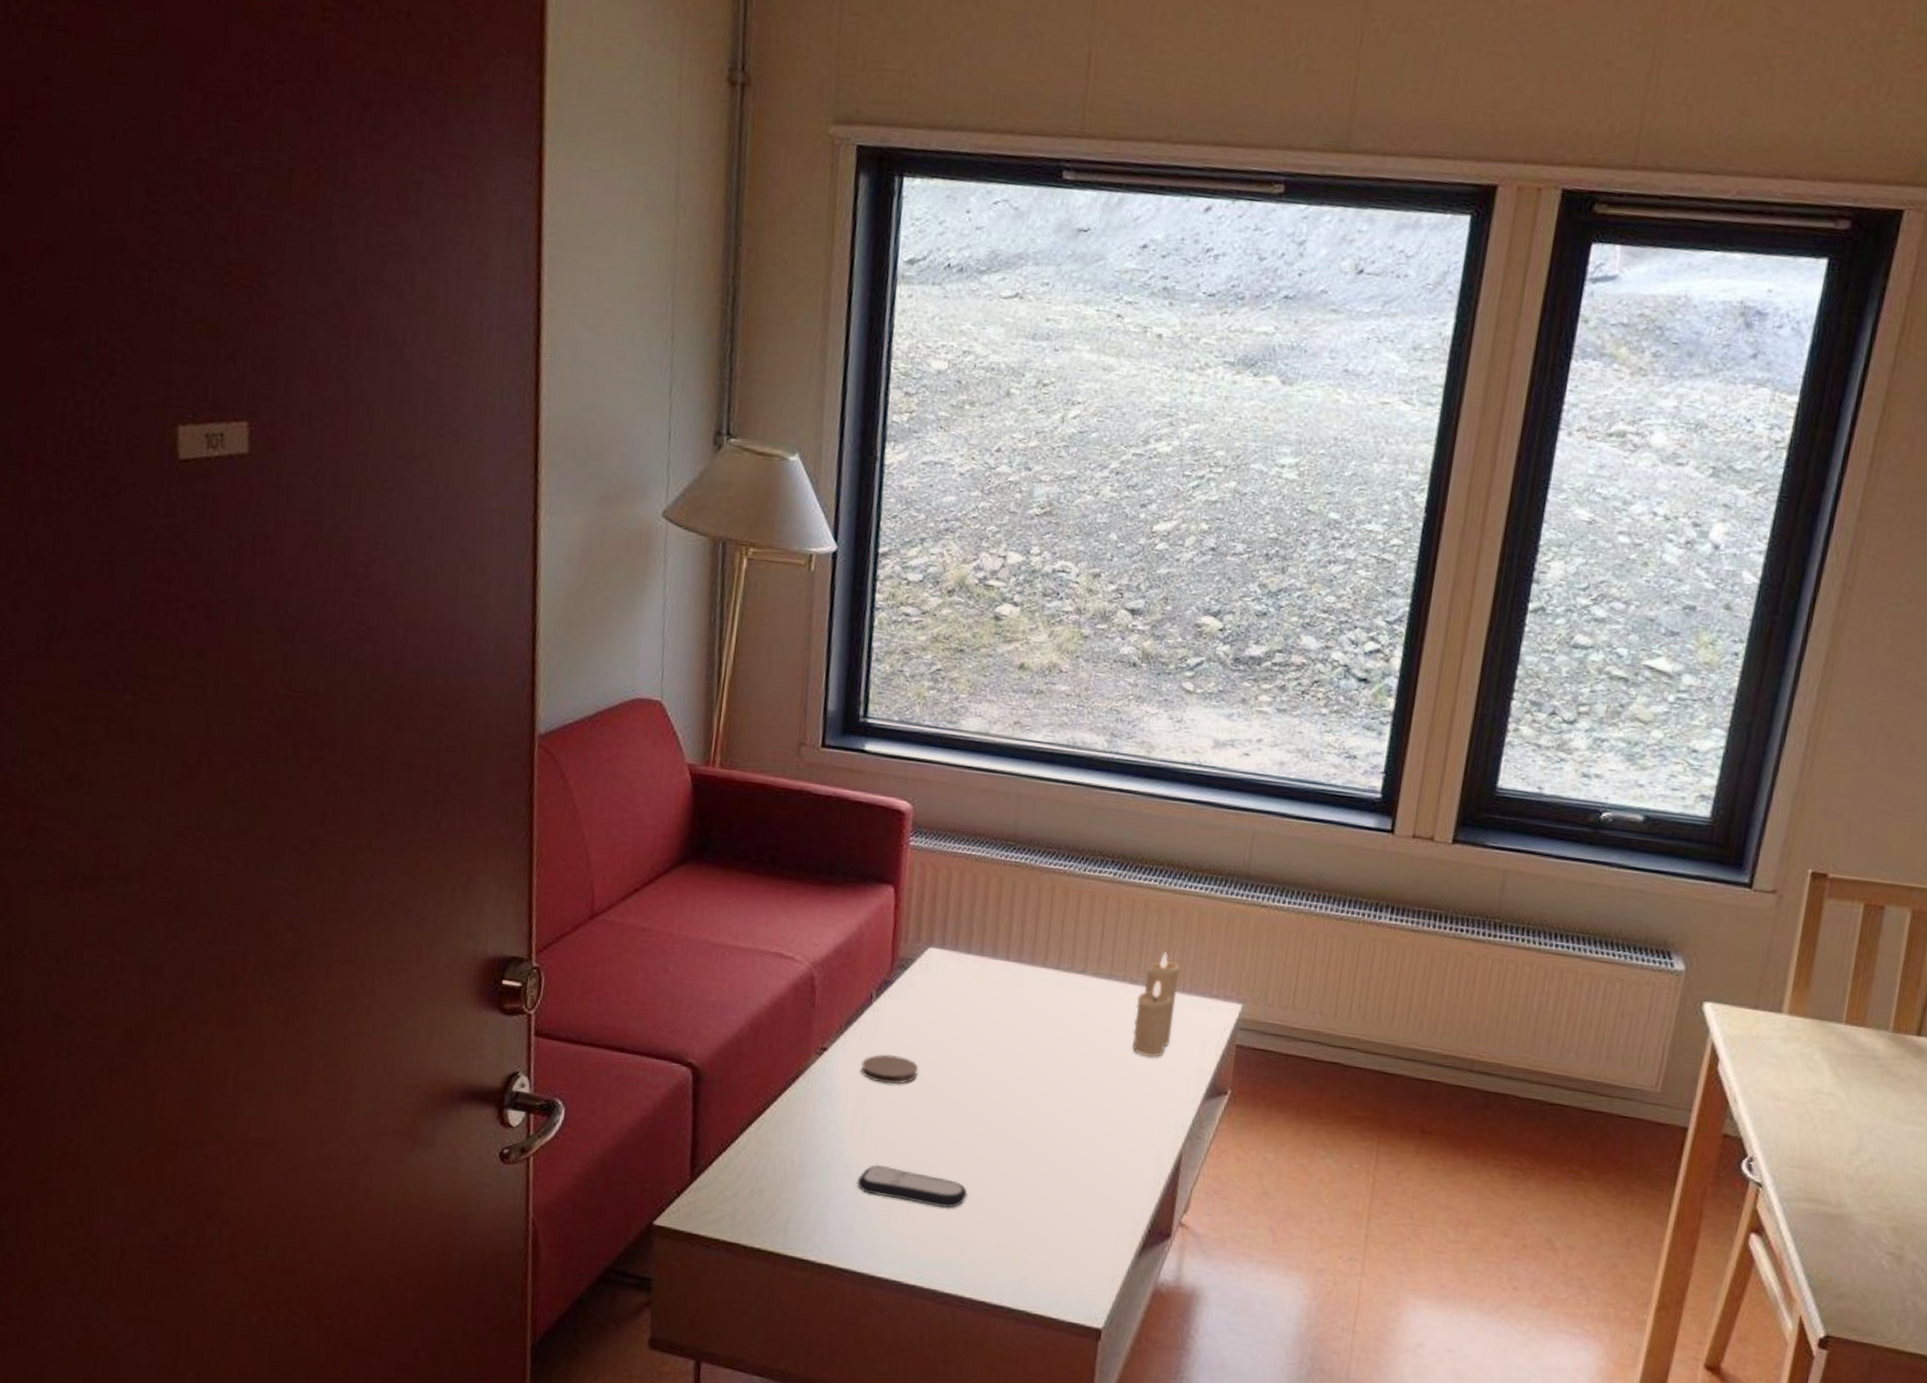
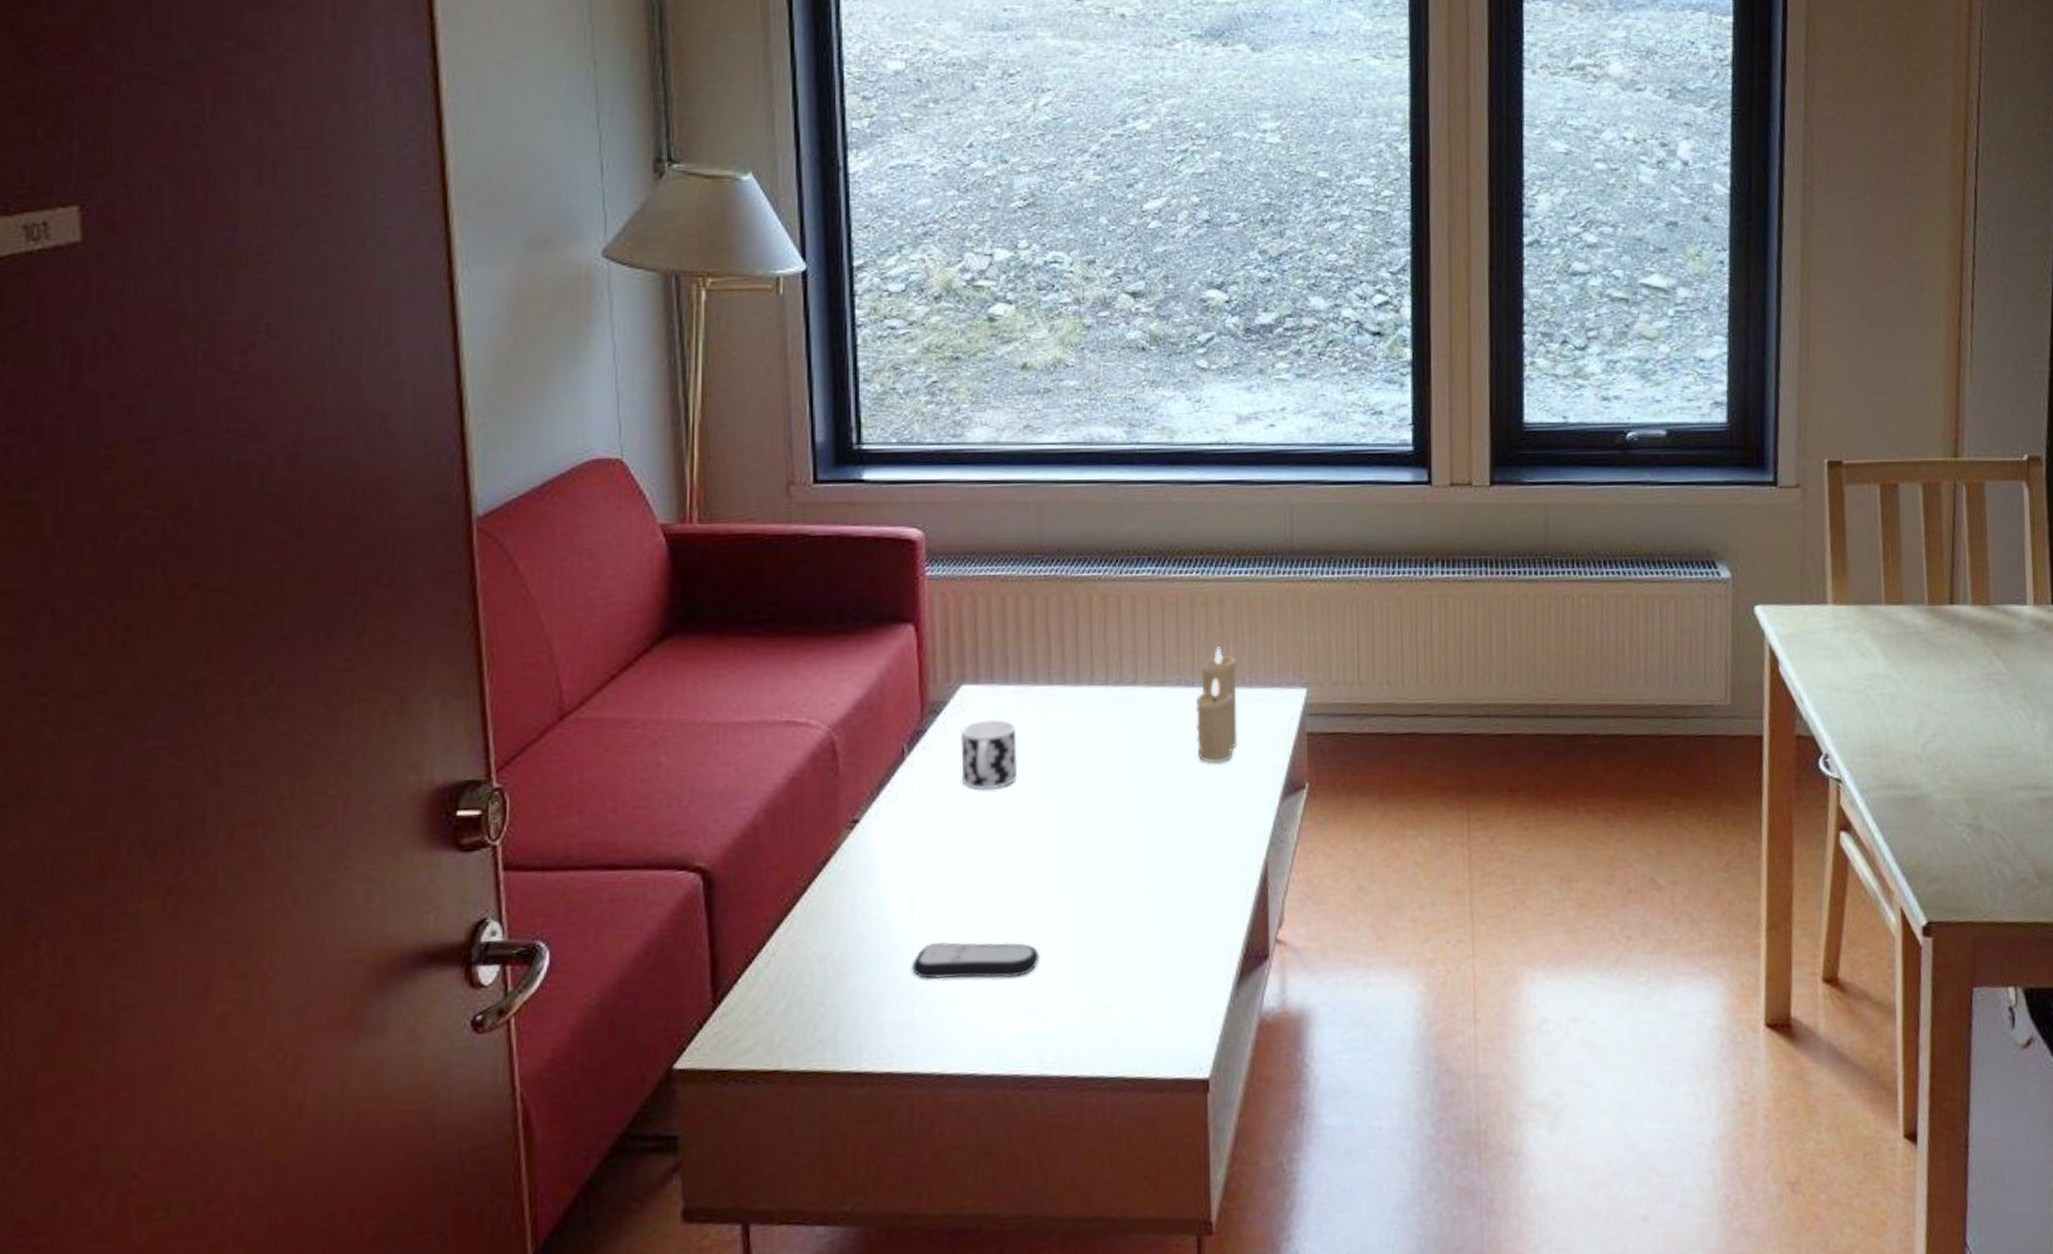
coaster: present [861,1054,919,1084] -> none [901,813,967,848]
cup: none [919,981,972,1044] -> present [960,719,1018,790]

